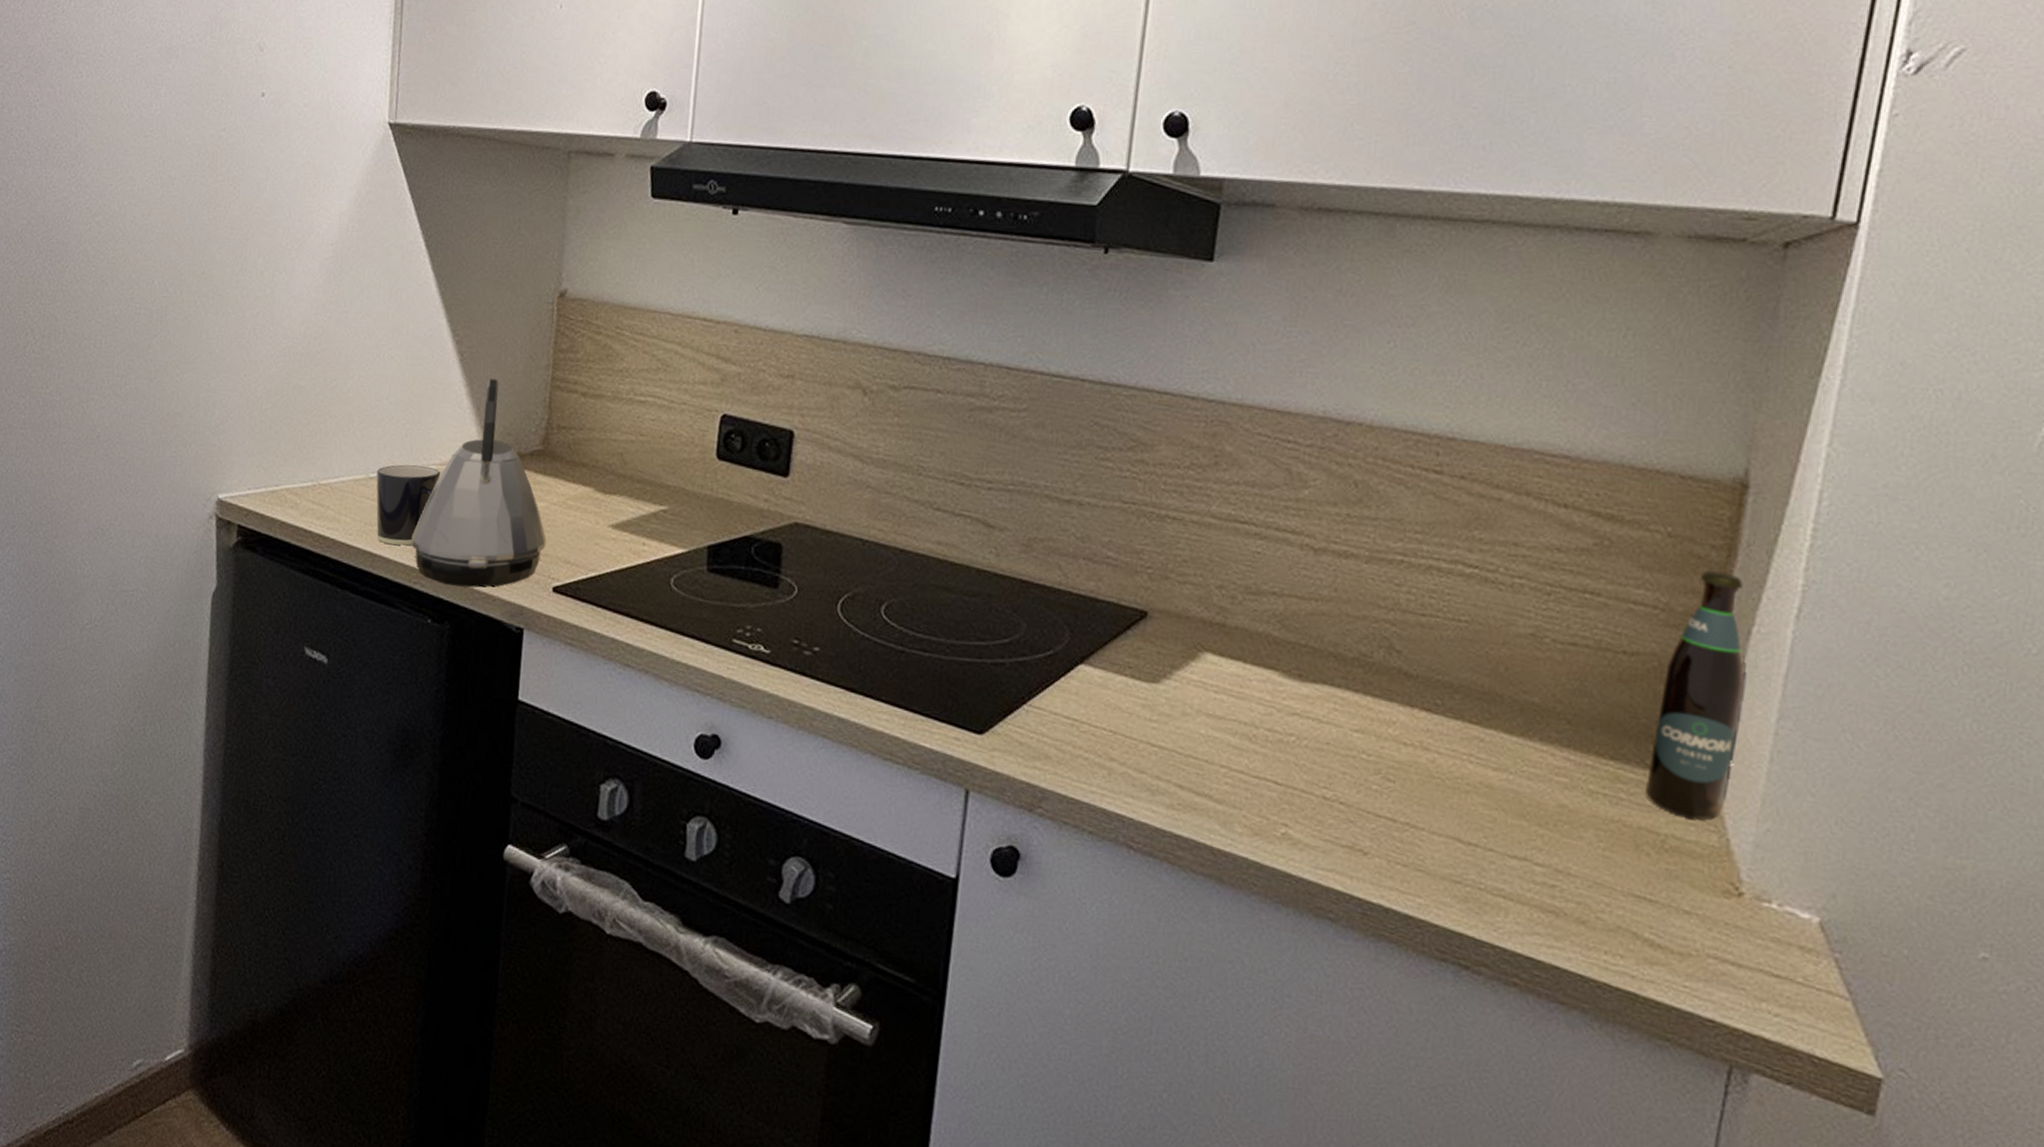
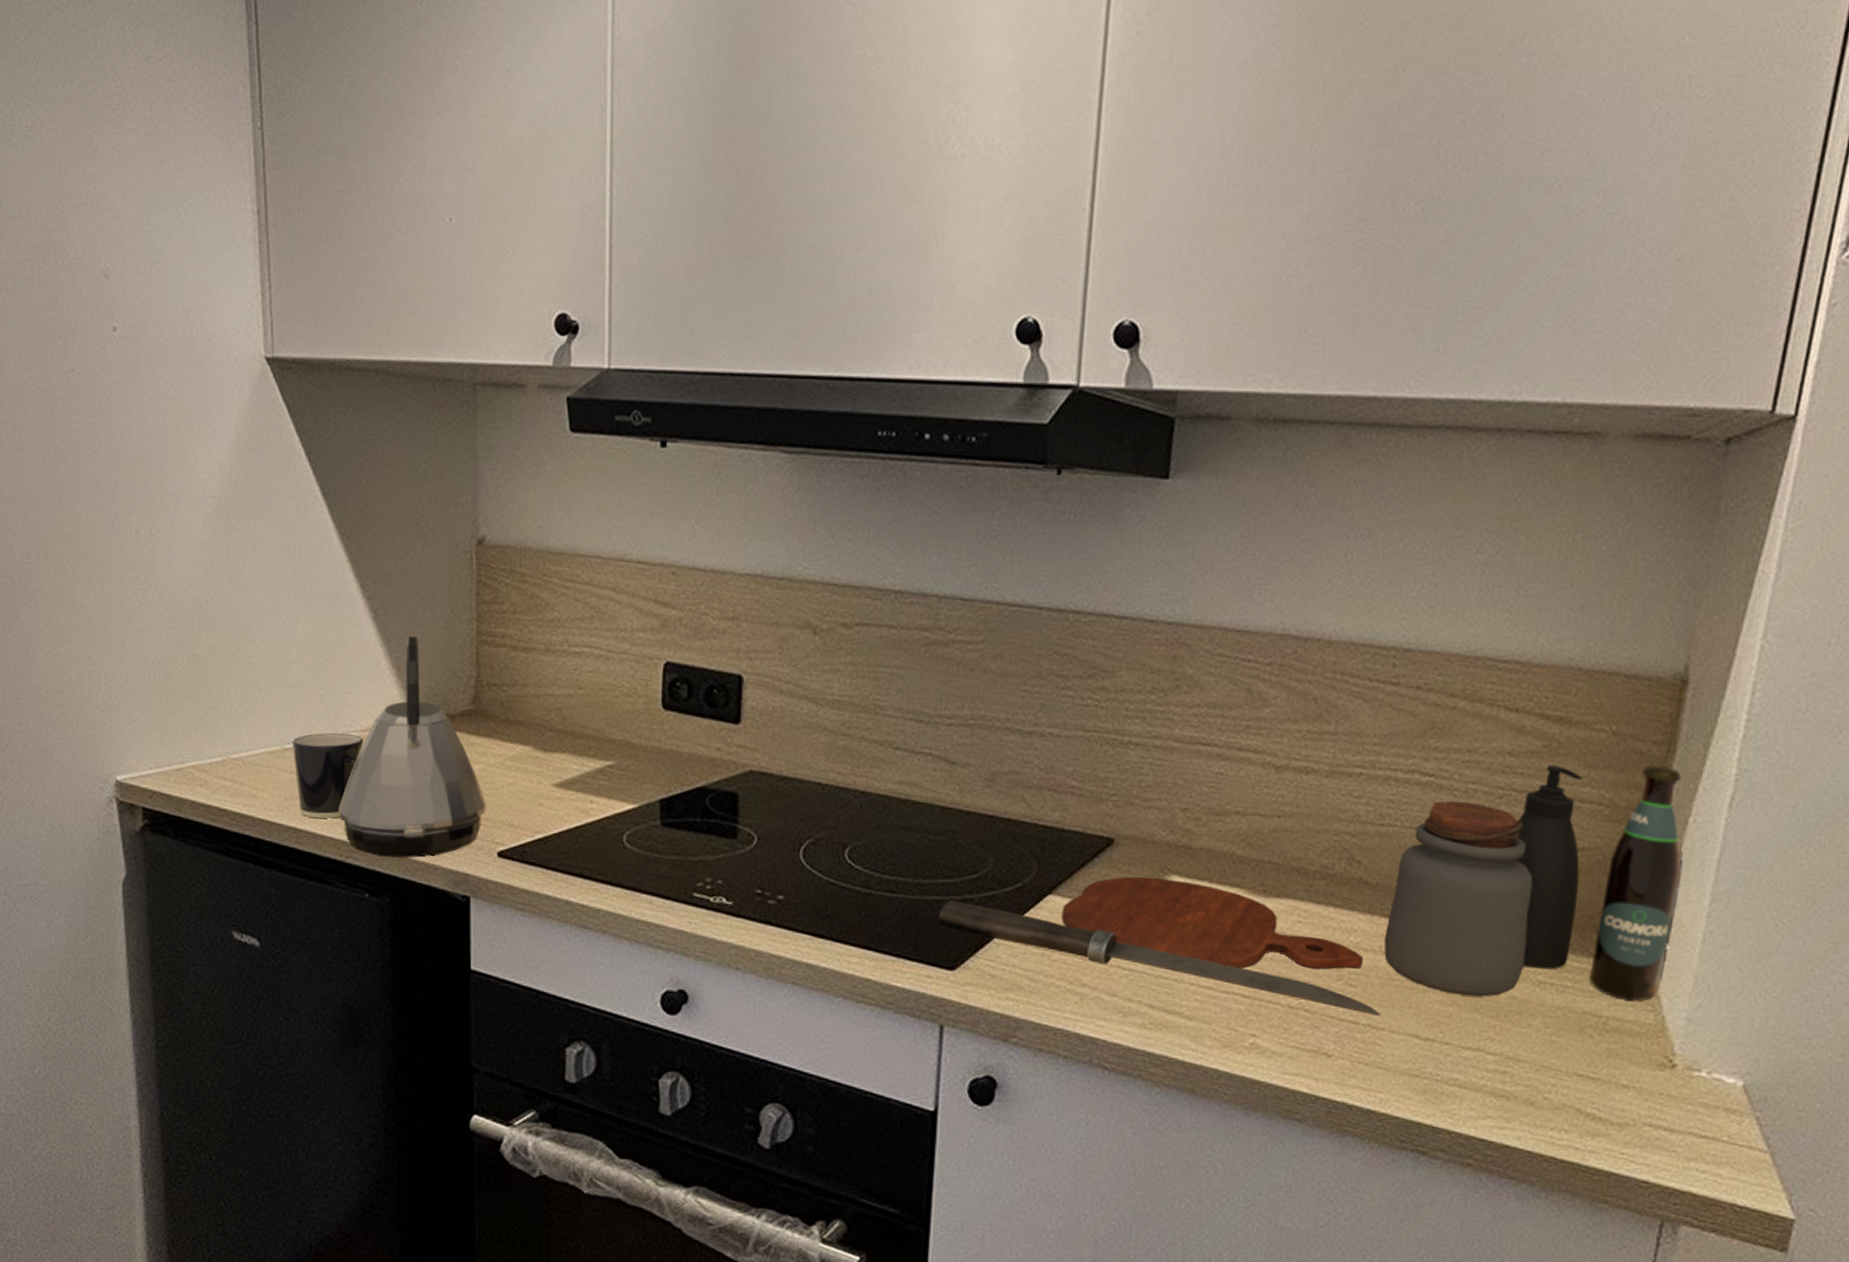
knife: none [968,663,1420,815] -> present [938,900,1381,1017]
cutting board: none [1092,650,1403,763] -> present [1062,876,1364,969]
jar: none [1424,594,1584,803] -> present [1383,800,1533,997]
soap dispenser: none [1564,564,1636,779] -> present [1514,765,1582,970]

